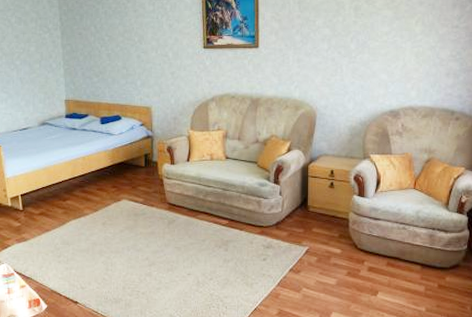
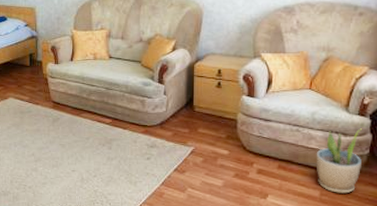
potted plant: none [421,225,461,288] -> present [316,128,362,194]

